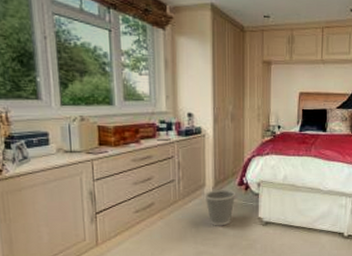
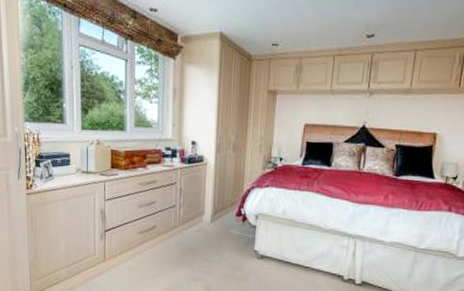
wastebasket: present [204,189,236,226] -> none [203,218,234,255]

